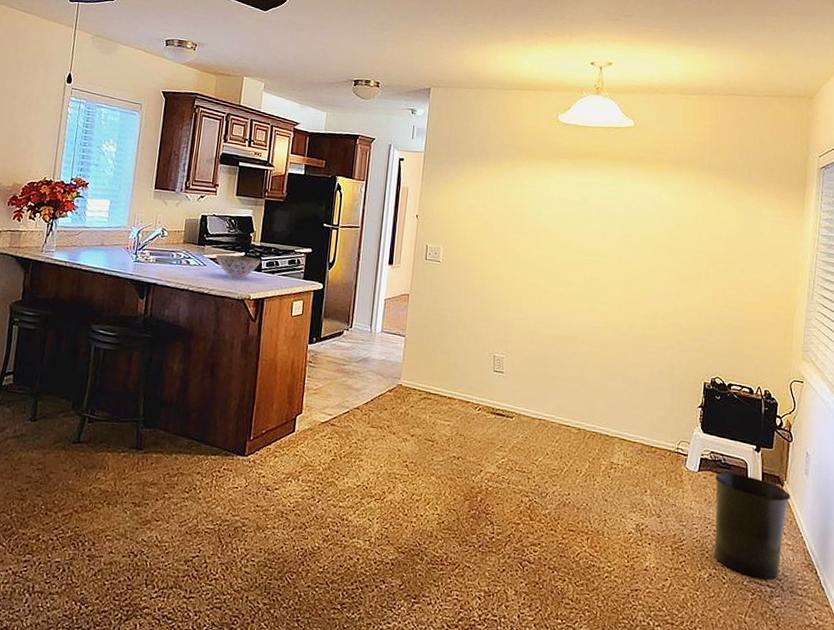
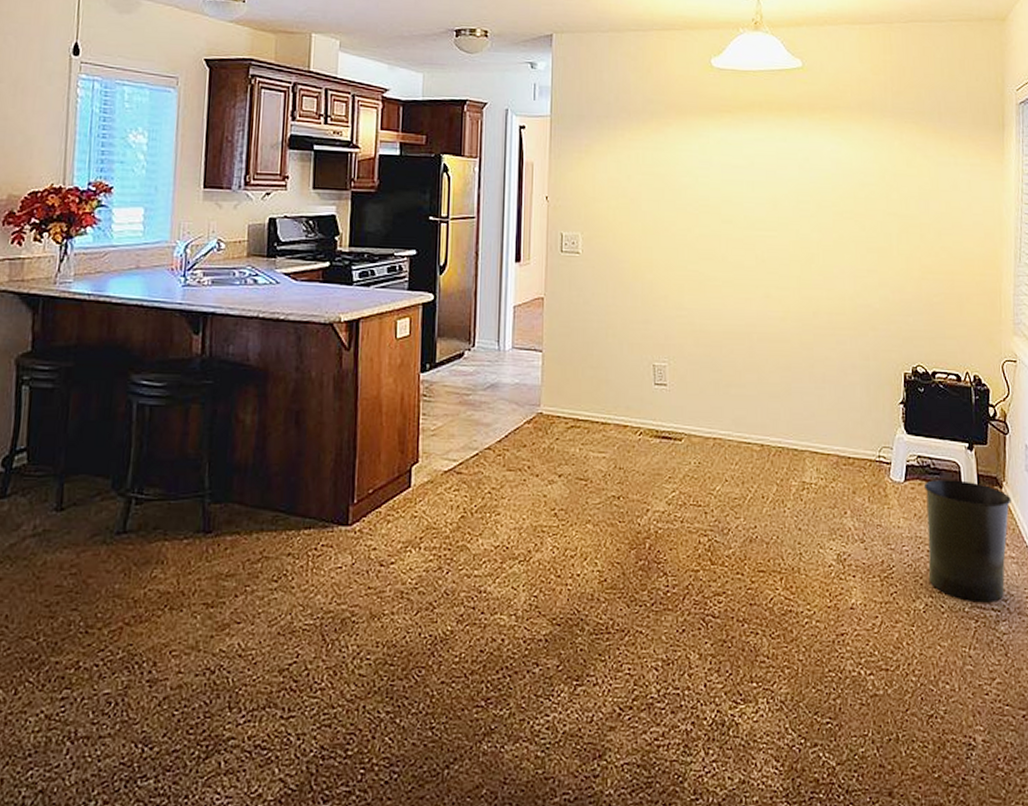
bowl: present [215,254,261,280] -> none [291,266,352,298]

